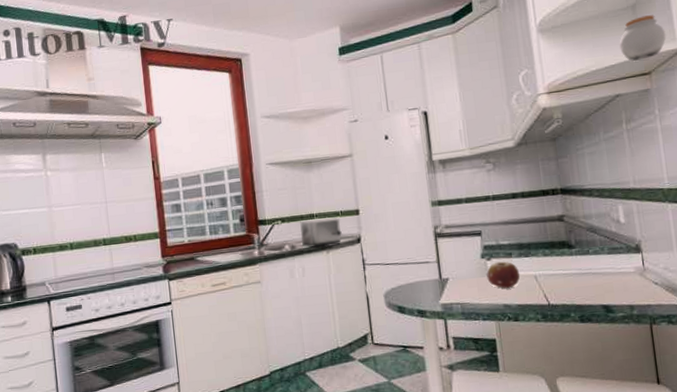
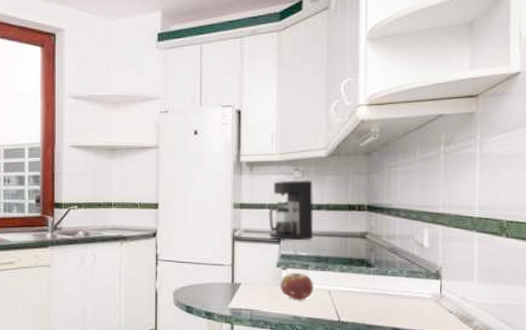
toaster: present [300,217,342,248] -> none [96,207,138,238]
coffee maker: none [466,170,513,233] -> present [268,180,314,241]
jar: present [619,15,667,62] -> none [450,35,500,82]

